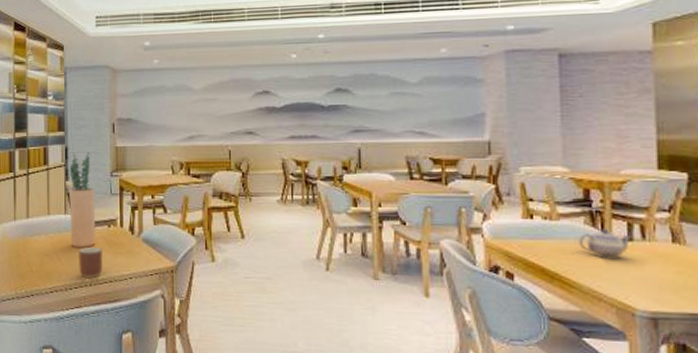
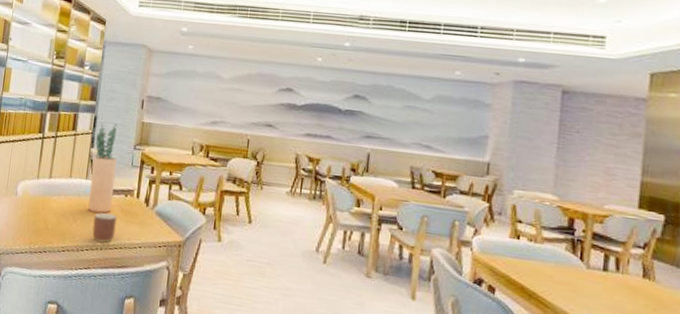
teapot: present [579,229,633,258] -> none [558,257,608,286]

